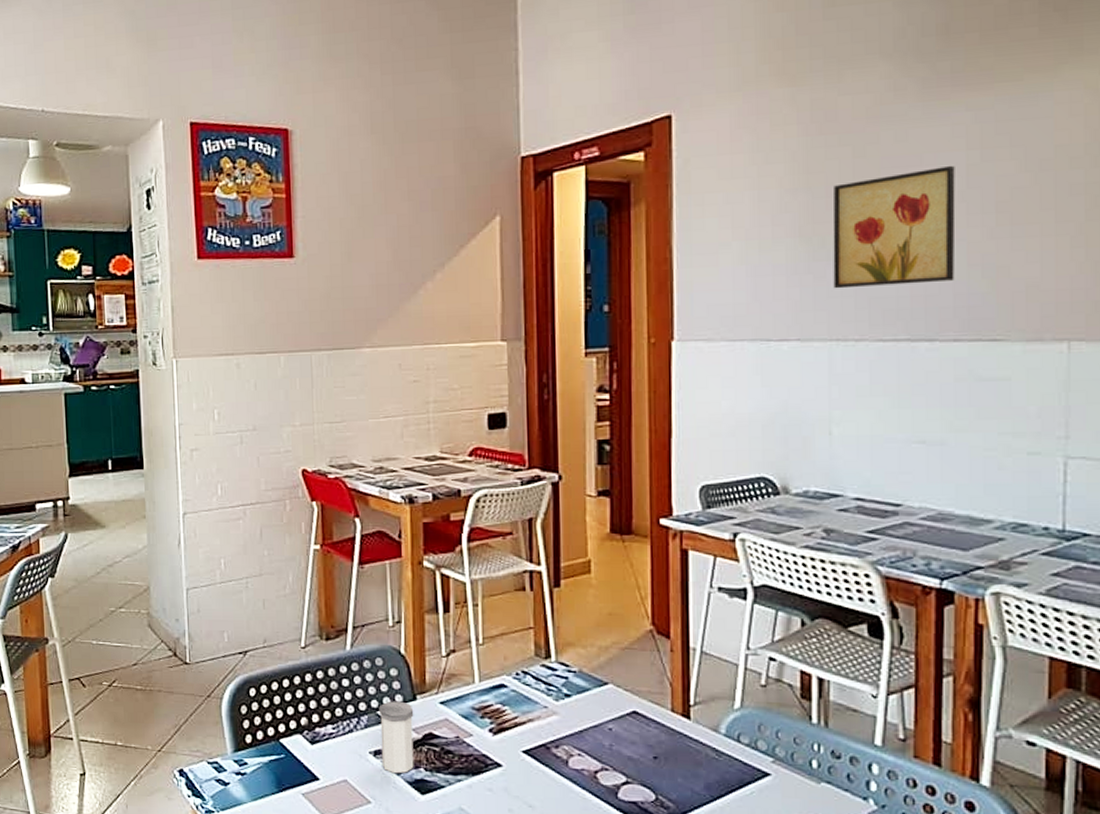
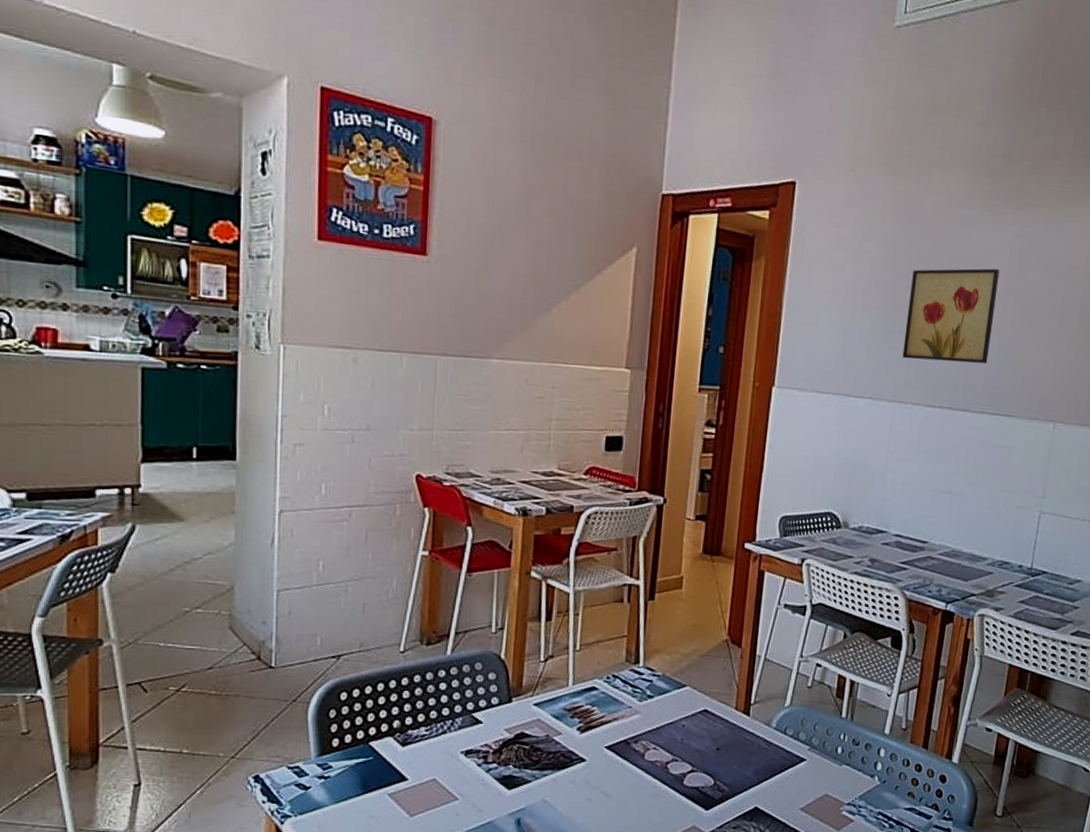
salt shaker: present [378,701,414,774] -> none [472,703,508,771]

